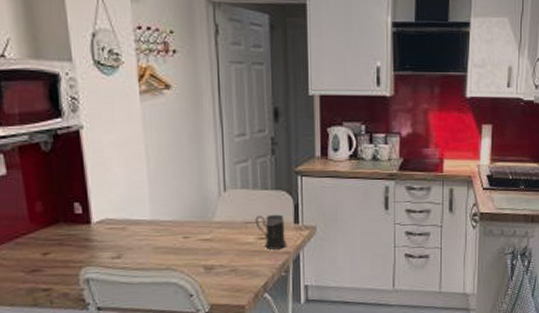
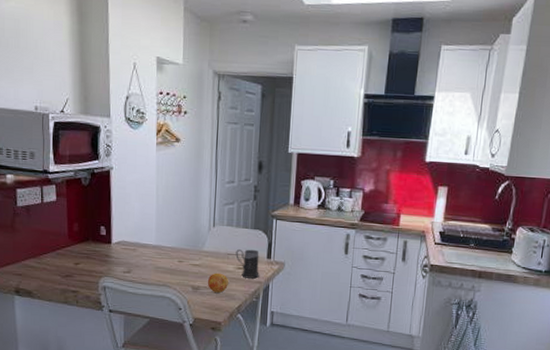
fruit: none [222,246,251,271] -> present [207,273,229,293]

